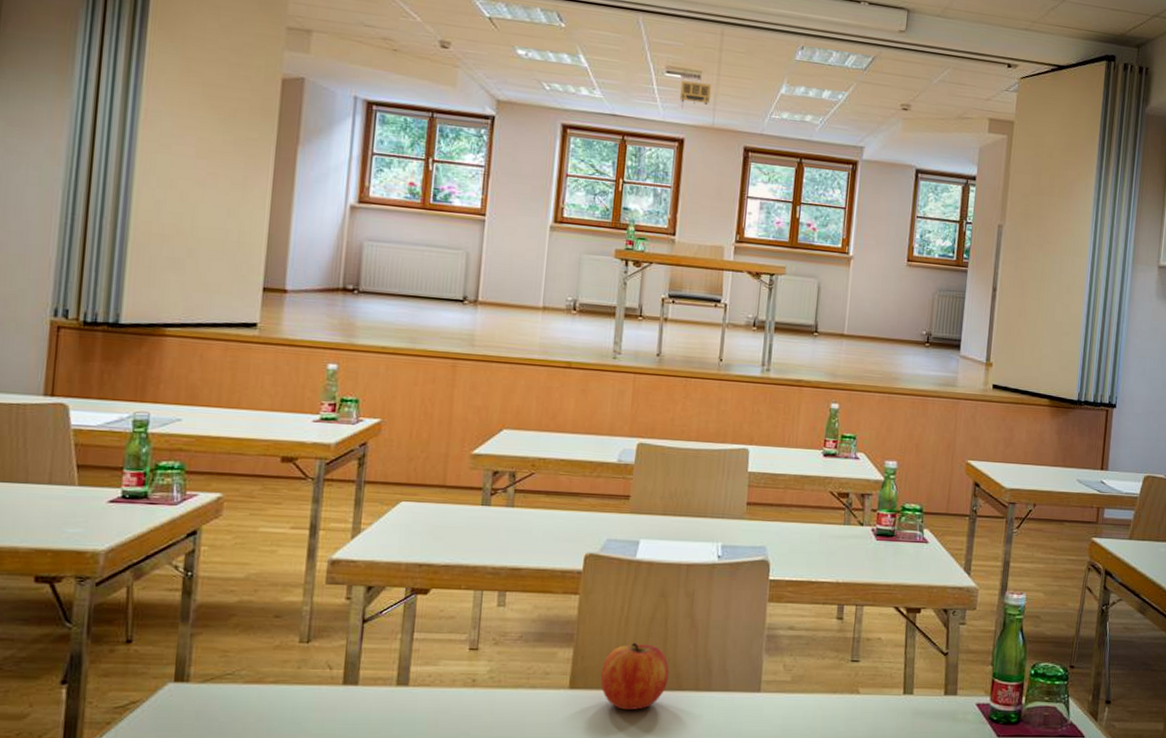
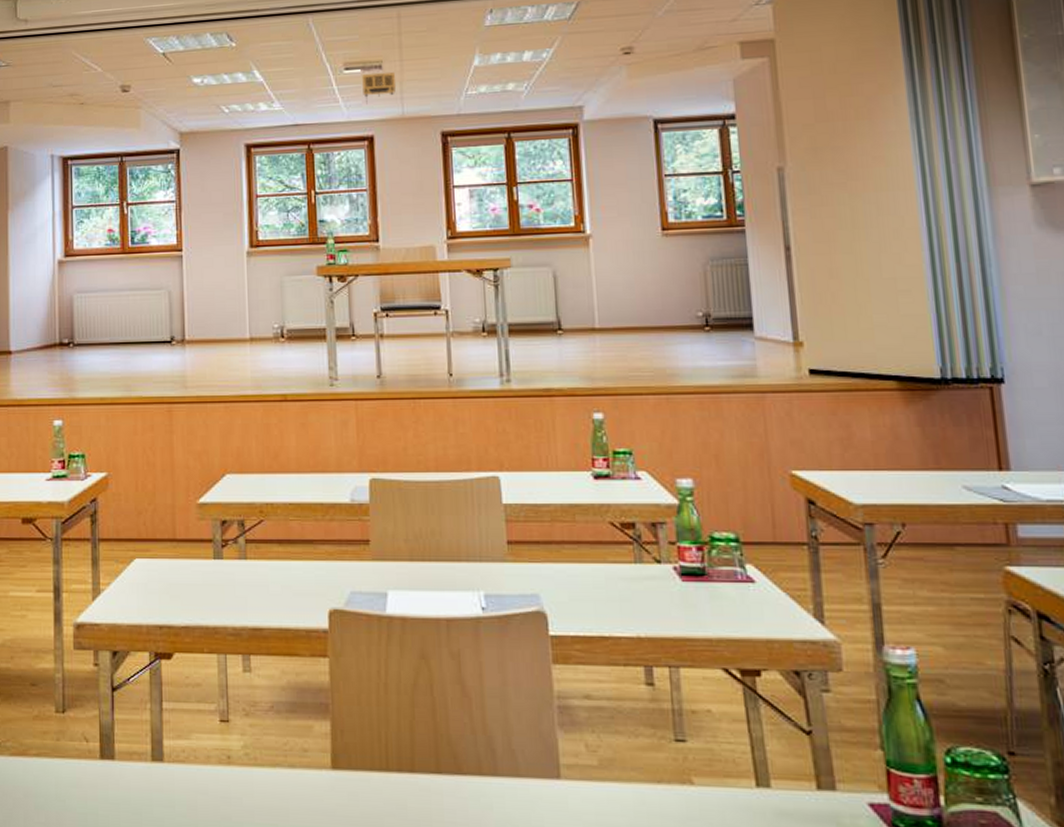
apple: present [600,643,670,710] -> none [364,715,445,797]

